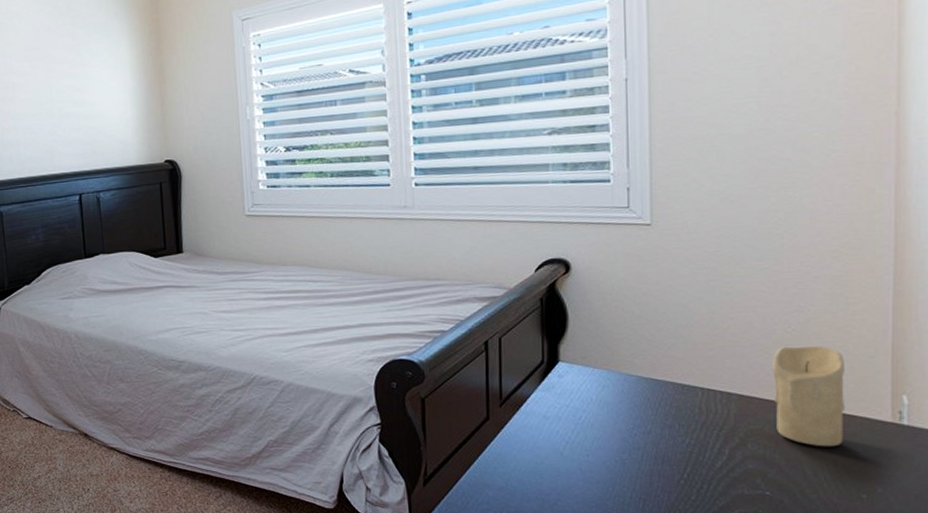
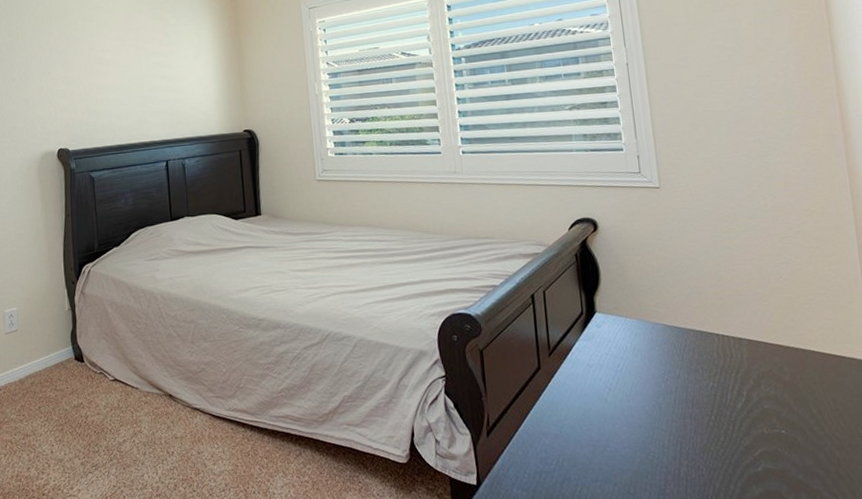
candle: present [773,345,846,447] -> none [771,293,838,386]

